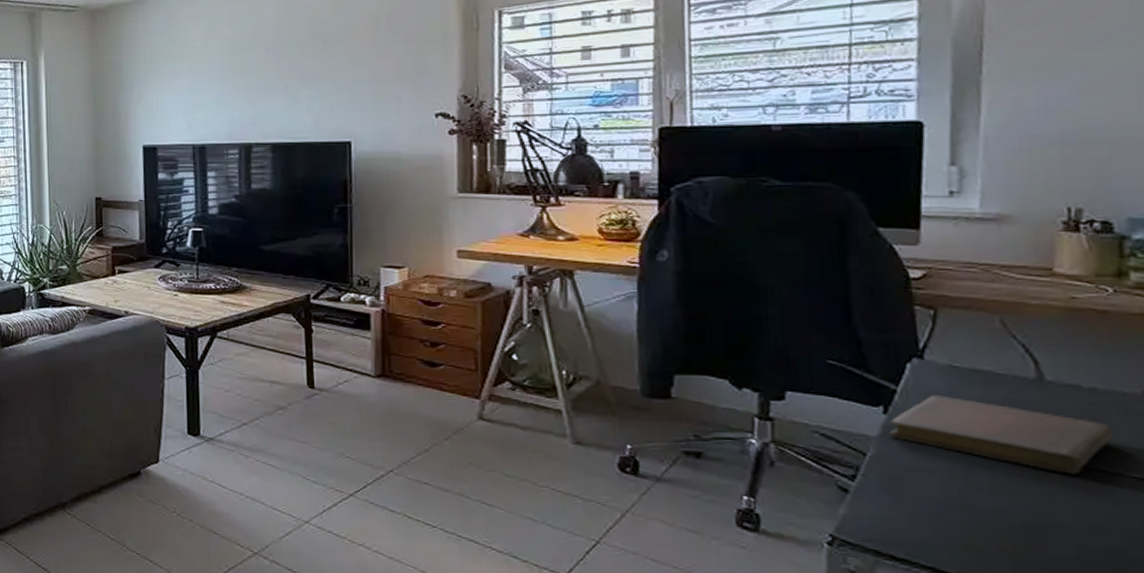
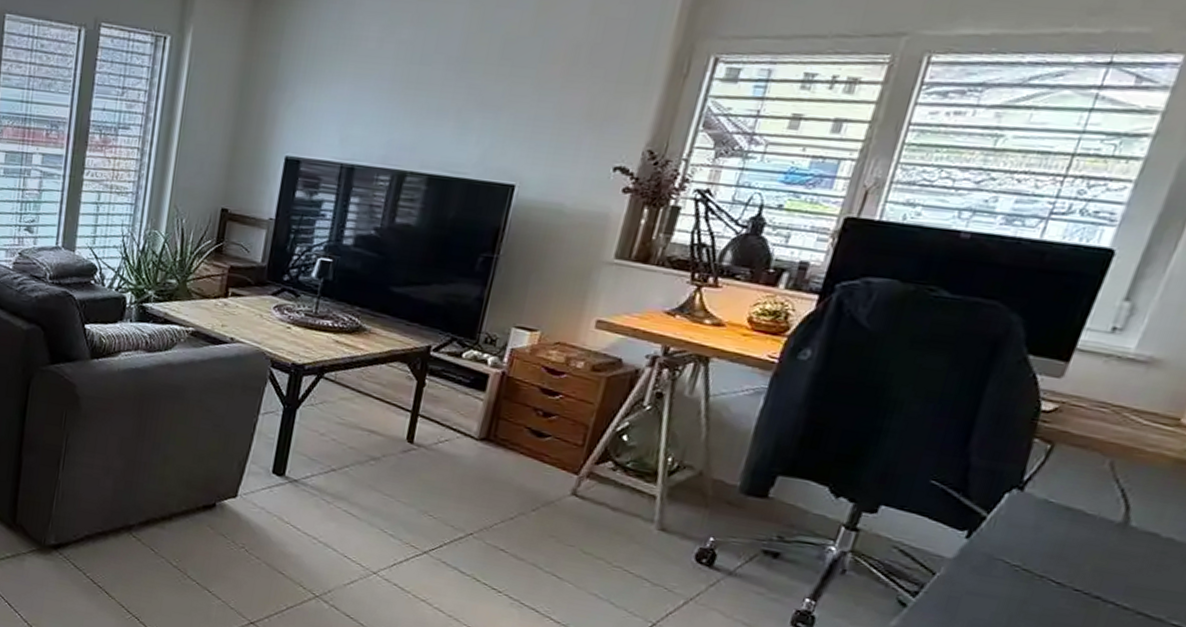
notebook: present [888,395,1114,475] -> none [963,526,1173,616]

